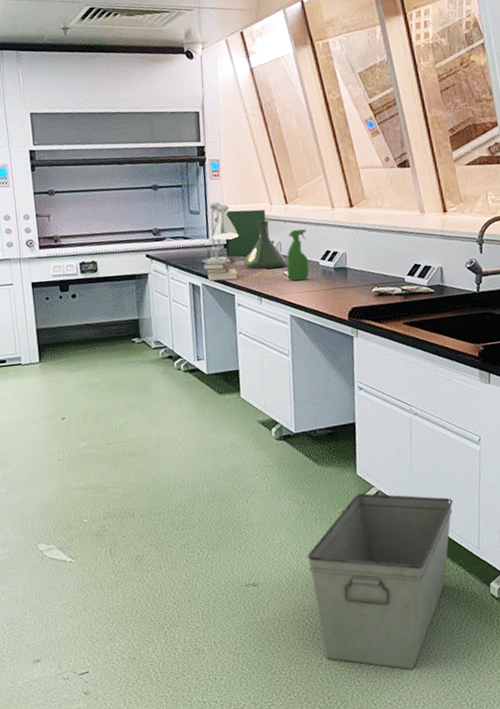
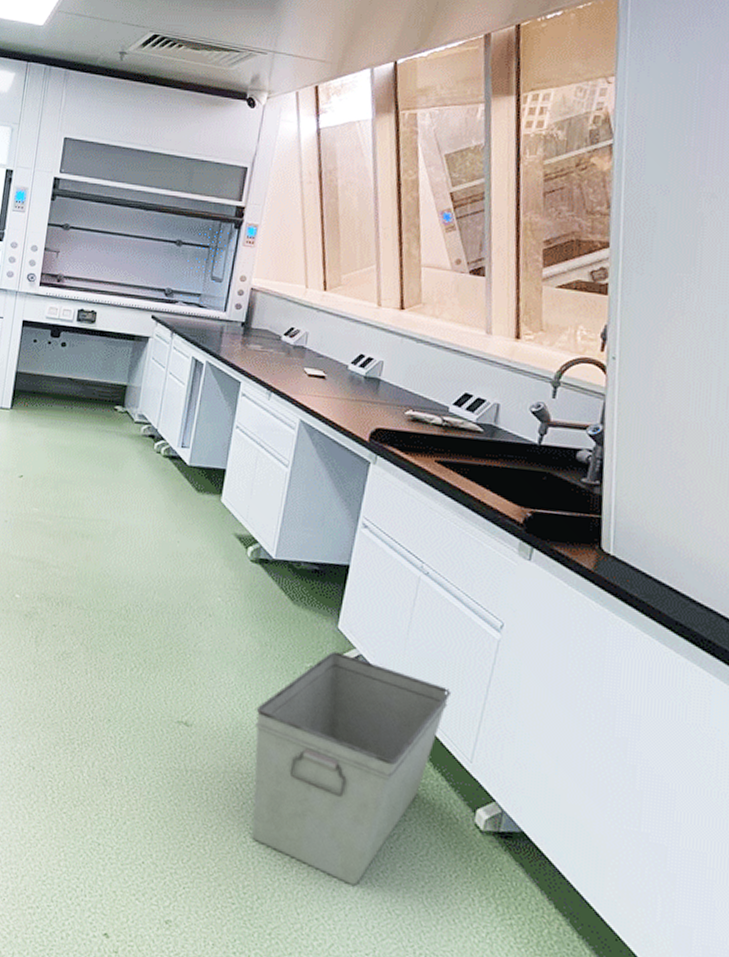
desk lamp: present [201,202,239,265] -> none [211,271,261,345]
books: present [203,259,239,281] -> none [212,337,251,365]
binder: present [226,209,266,257] -> none [244,285,299,341]
flask: present [243,220,287,270] -> none [259,304,310,363]
spray bottle: present [287,228,309,281] -> none [307,322,342,383]

